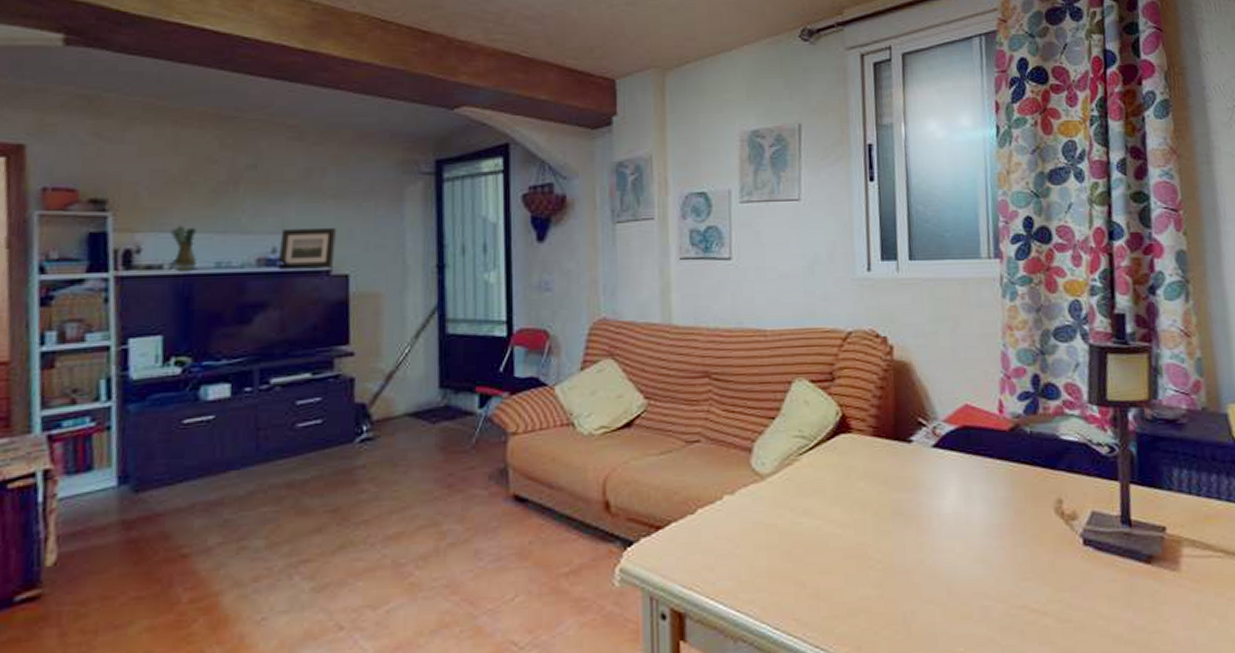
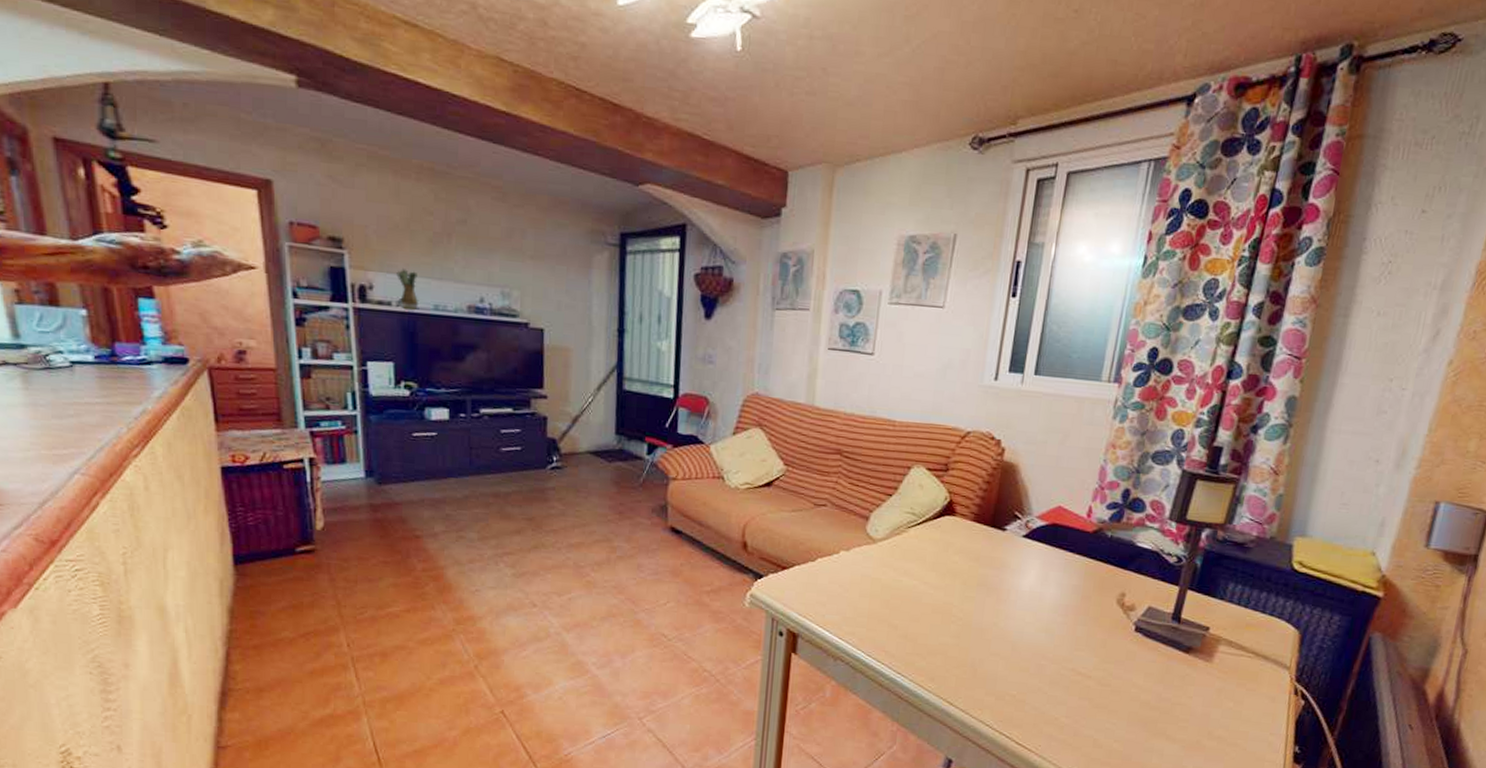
picture frame: present [277,228,336,269] -> none [485,282,533,321]

